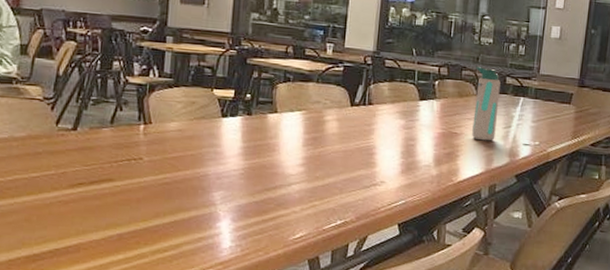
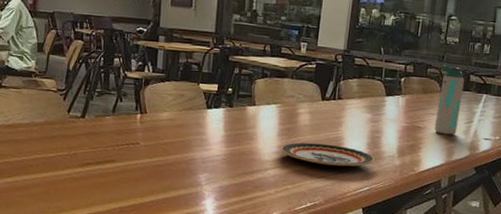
plate: none [305,152,411,179] -> present [280,142,376,167]

